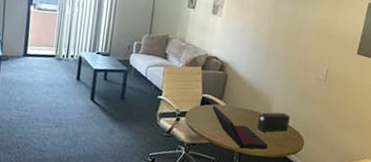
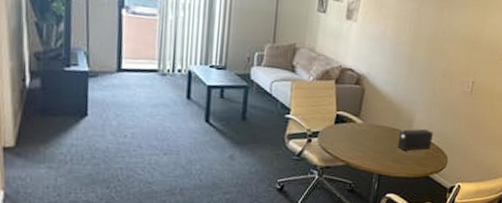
laptop: present [212,105,268,149] -> none [348,124,409,170]

